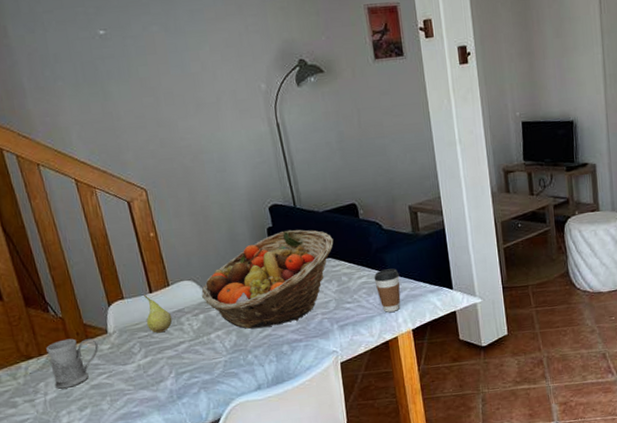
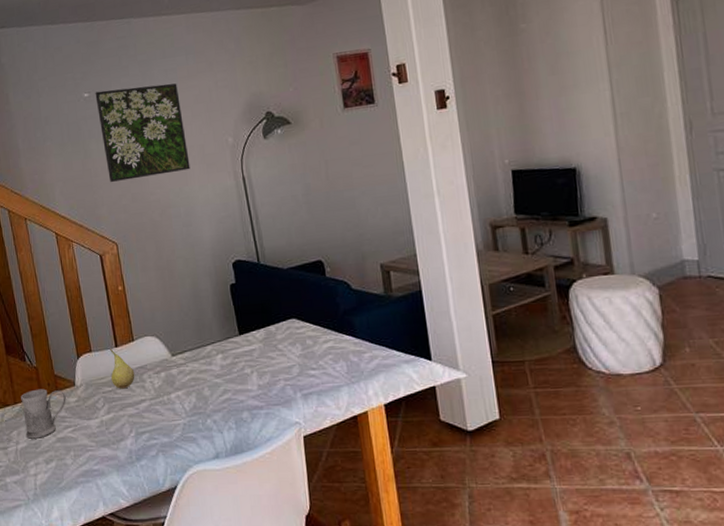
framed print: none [112,25,222,126] -> present [95,83,190,182]
fruit basket: present [201,229,334,329] -> none [164,287,298,391]
coffee cup: present [374,268,401,312] -> none [341,333,371,383]

